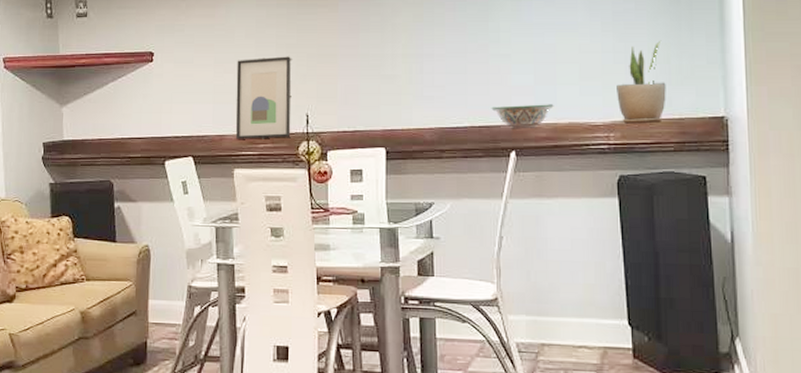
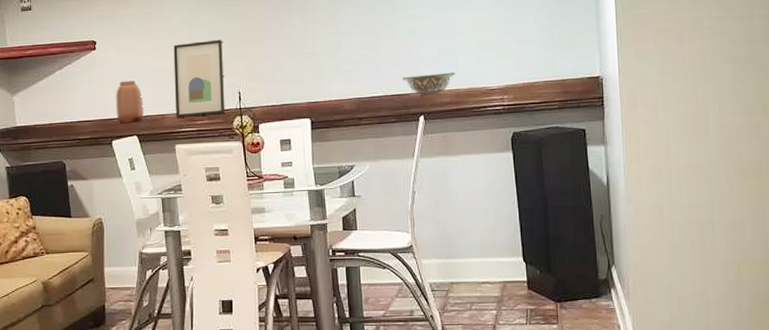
vase: none [170,96,201,143] -> present [115,80,143,124]
potted plant: present [617,41,666,125] -> none [509,12,551,88]

